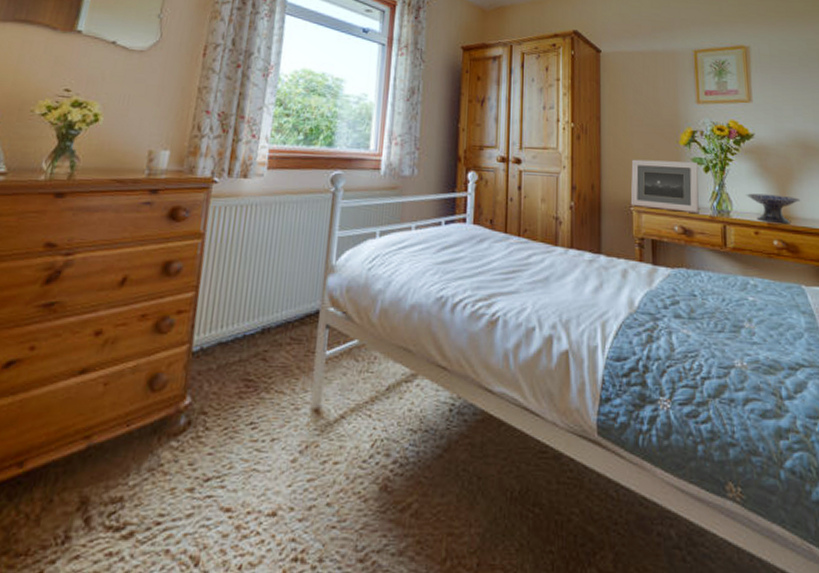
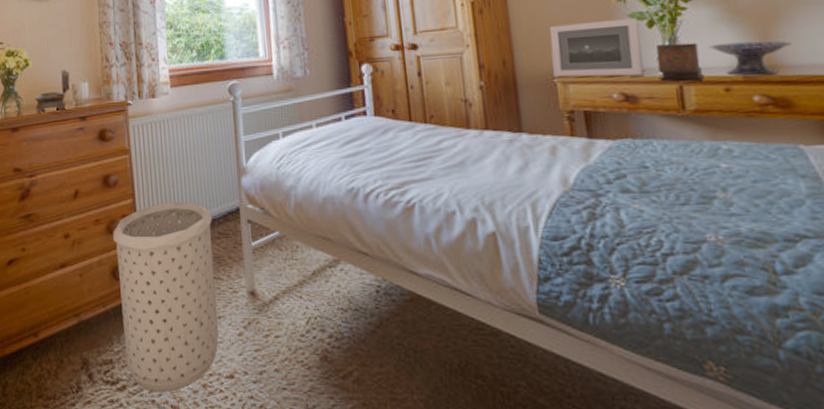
jewelry box: none [94,131,150,180] -> present [35,69,71,113]
laundry basket: none [142,298,287,539] -> present [113,201,219,393]
decorative box: none [709,188,741,223] -> present [655,42,704,82]

